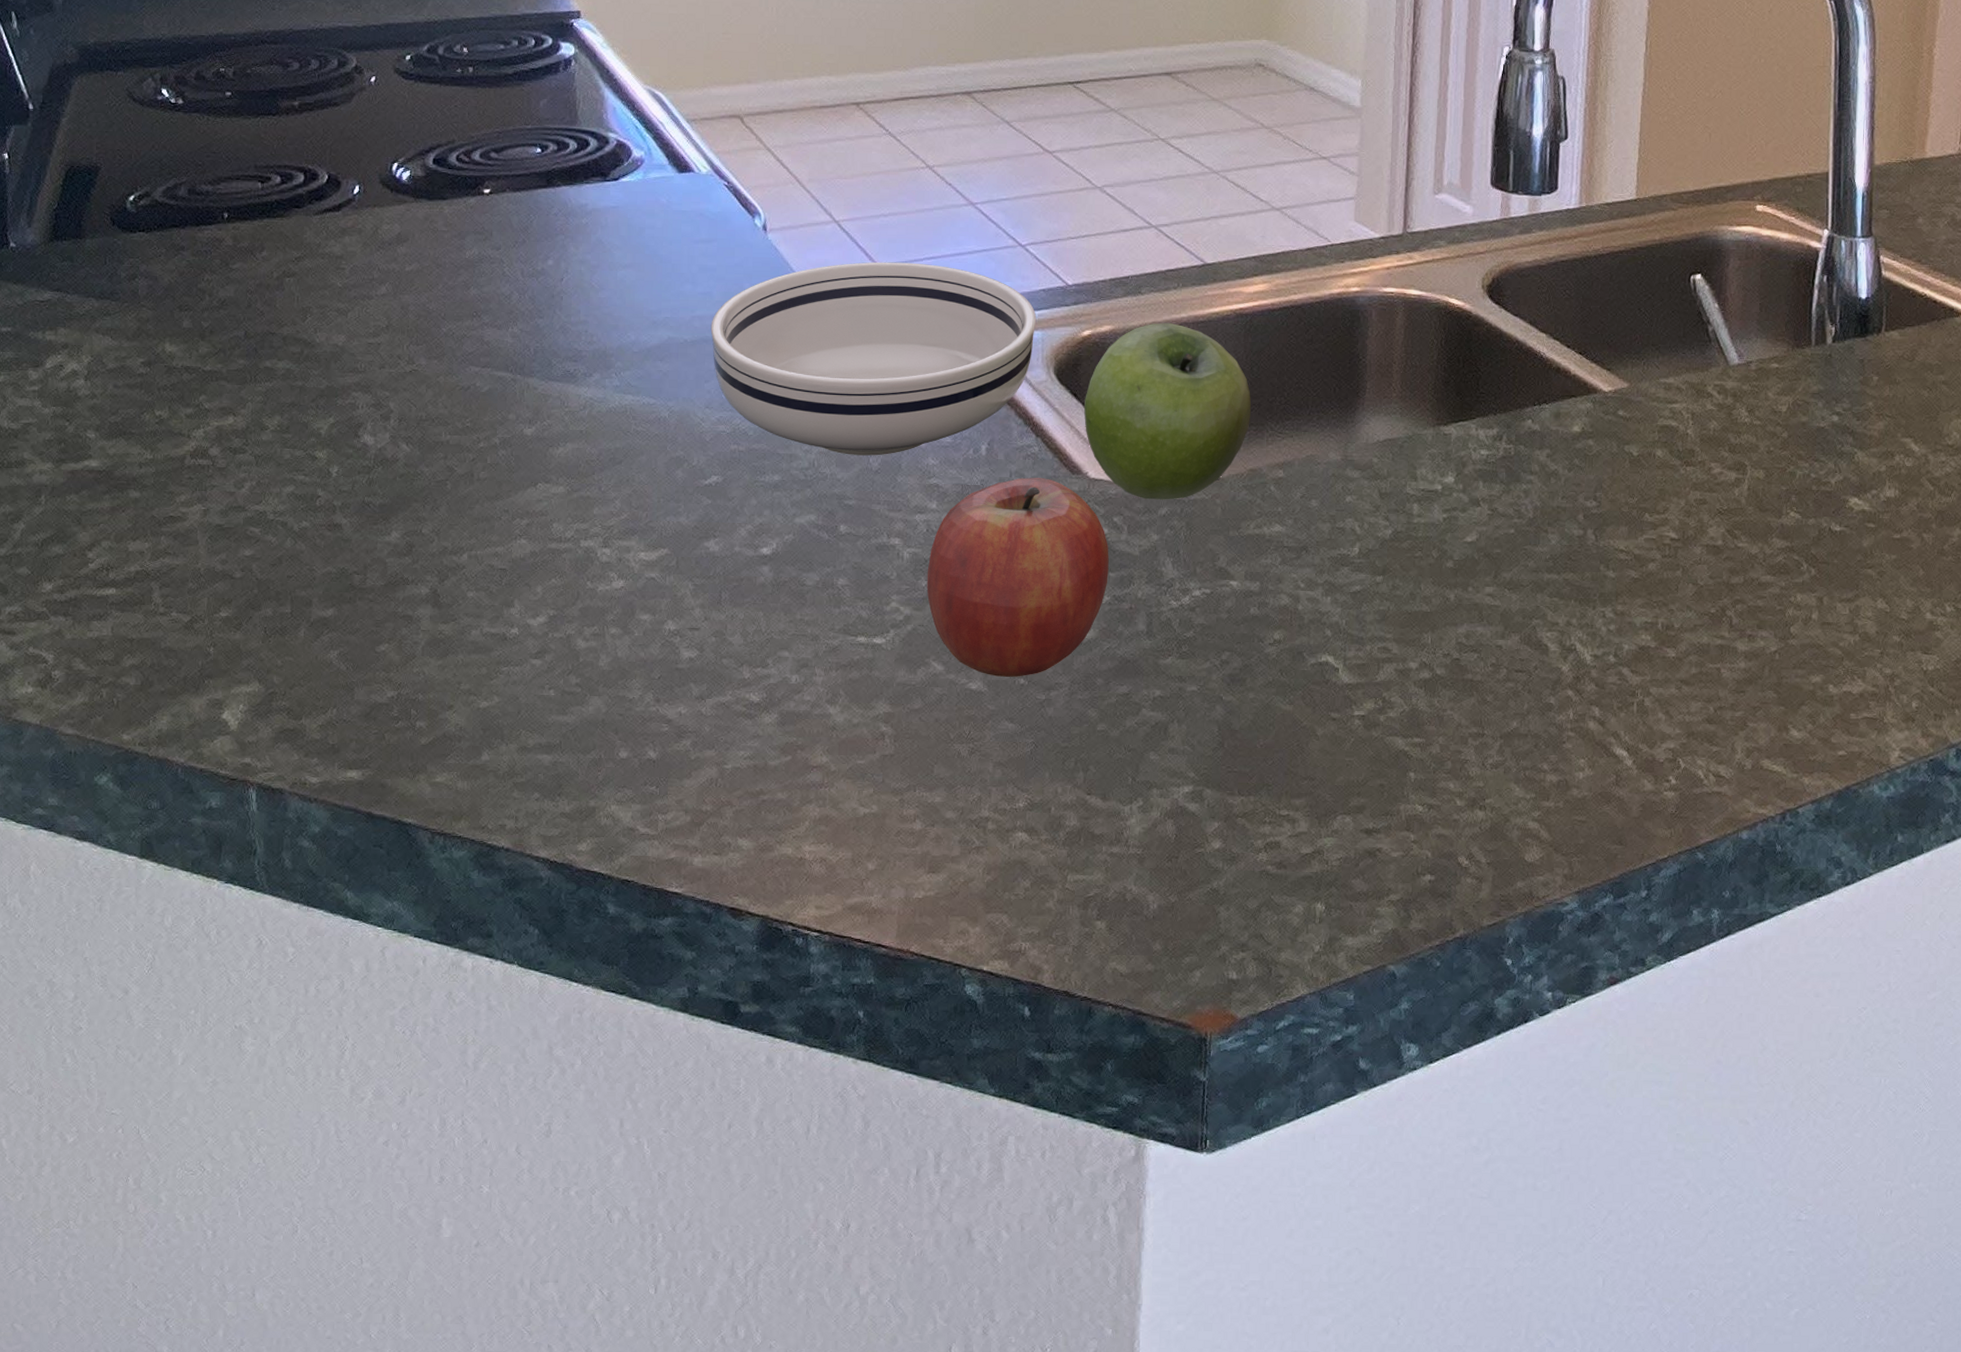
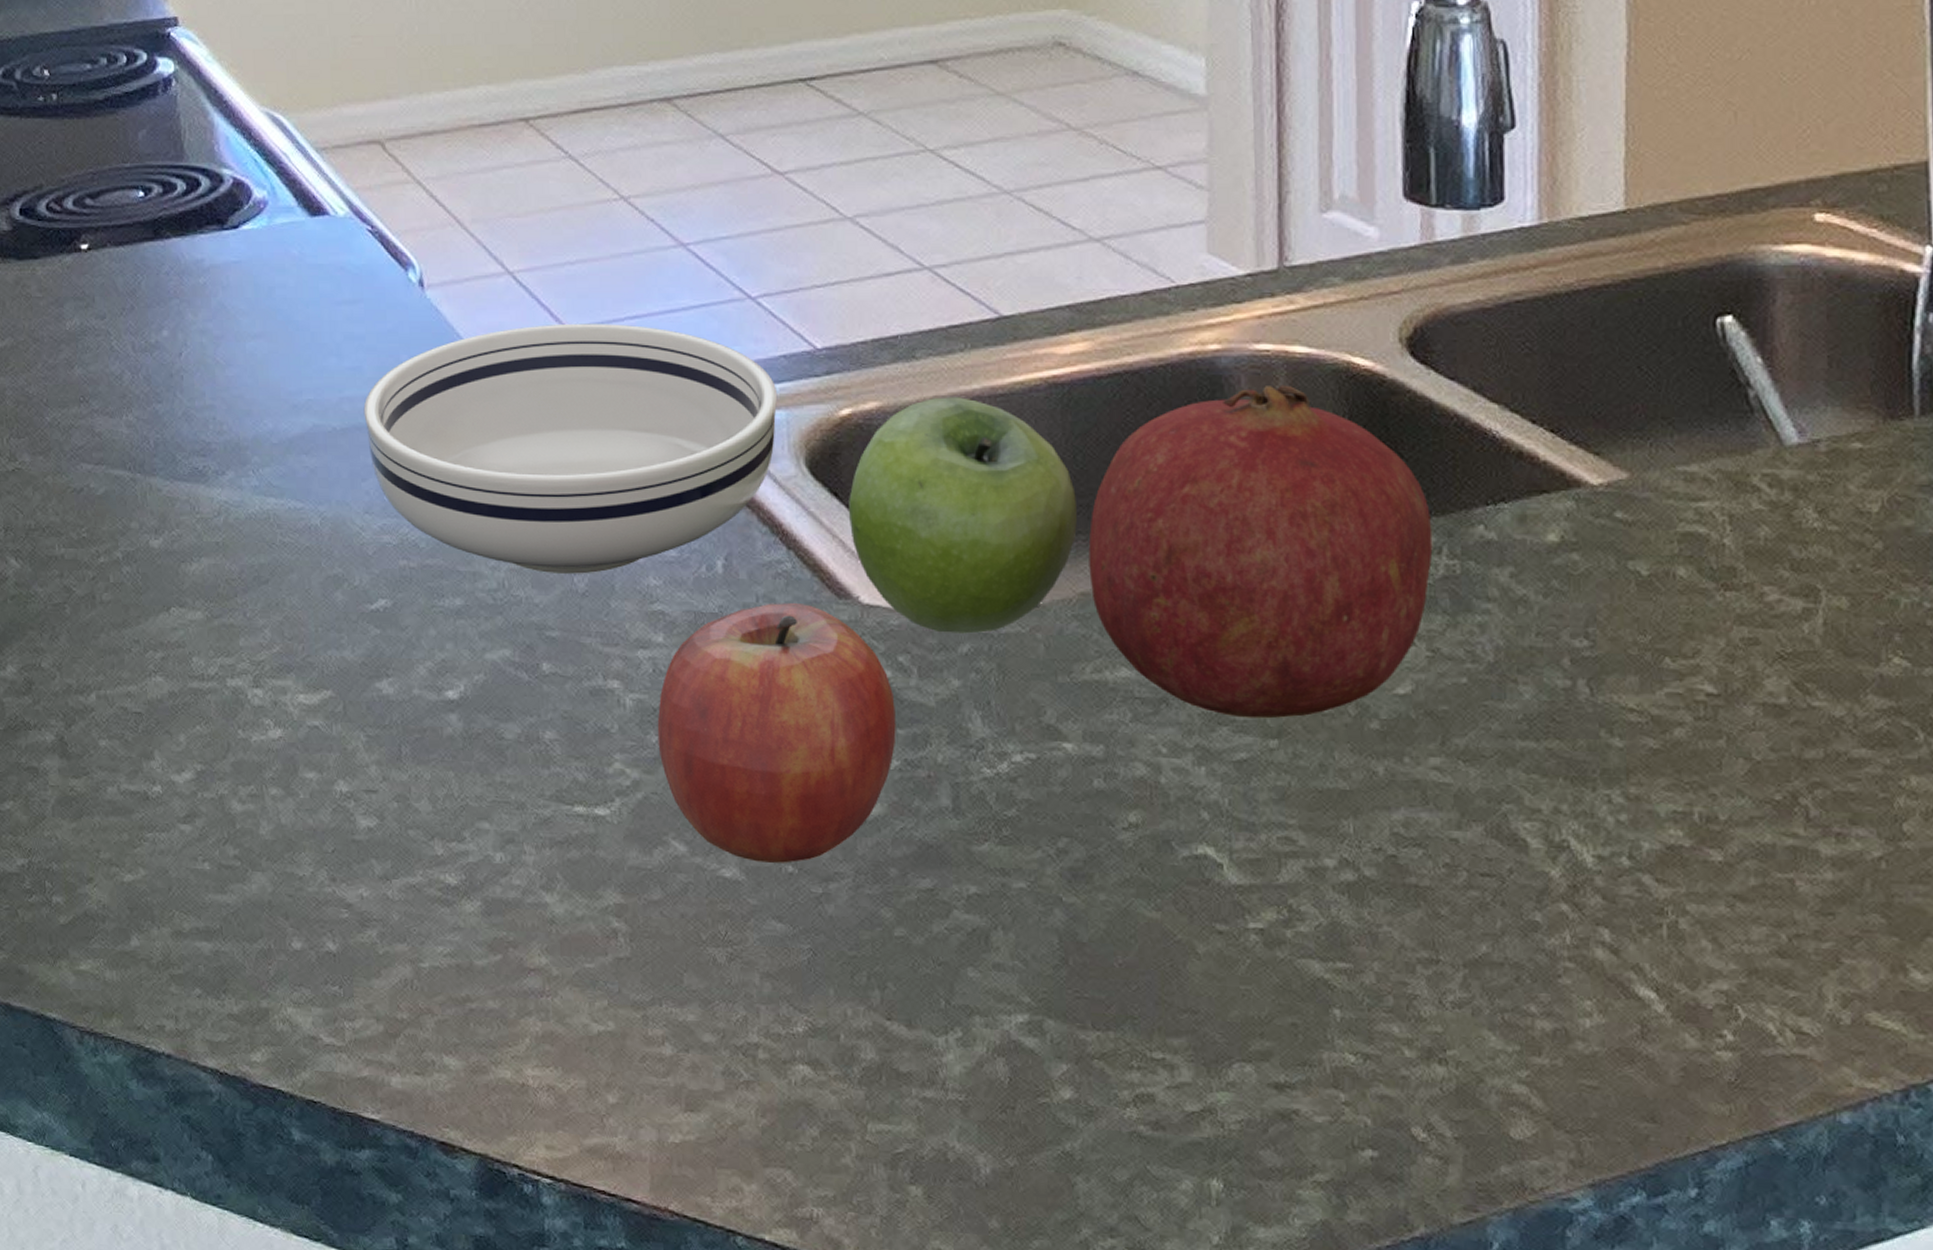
fruit: none [1257,317,1497,561] -> present [1088,384,1433,719]

